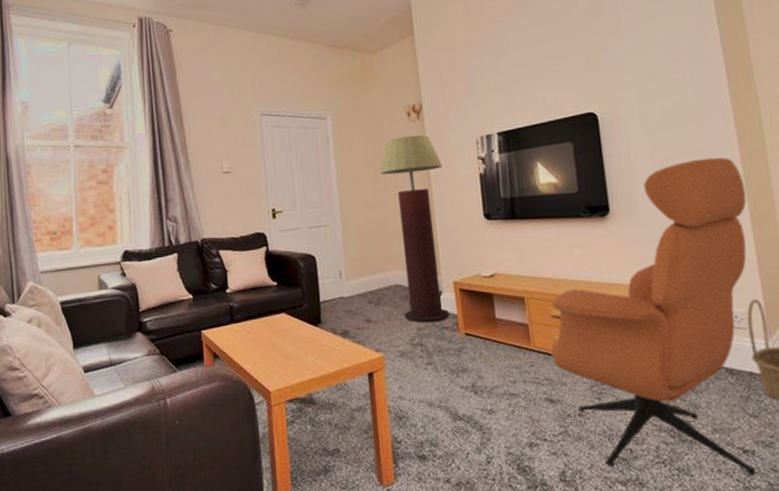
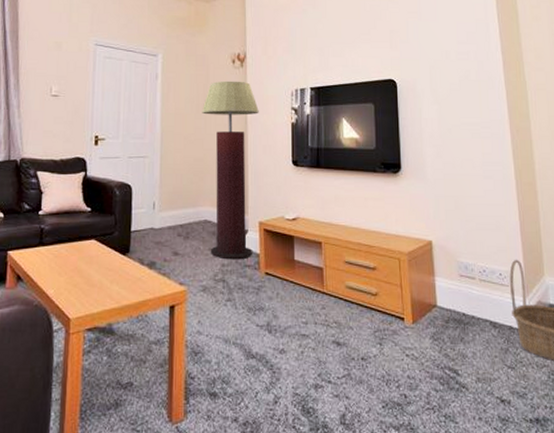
armchair: present [550,157,756,476] -> none [341,130,514,425]

